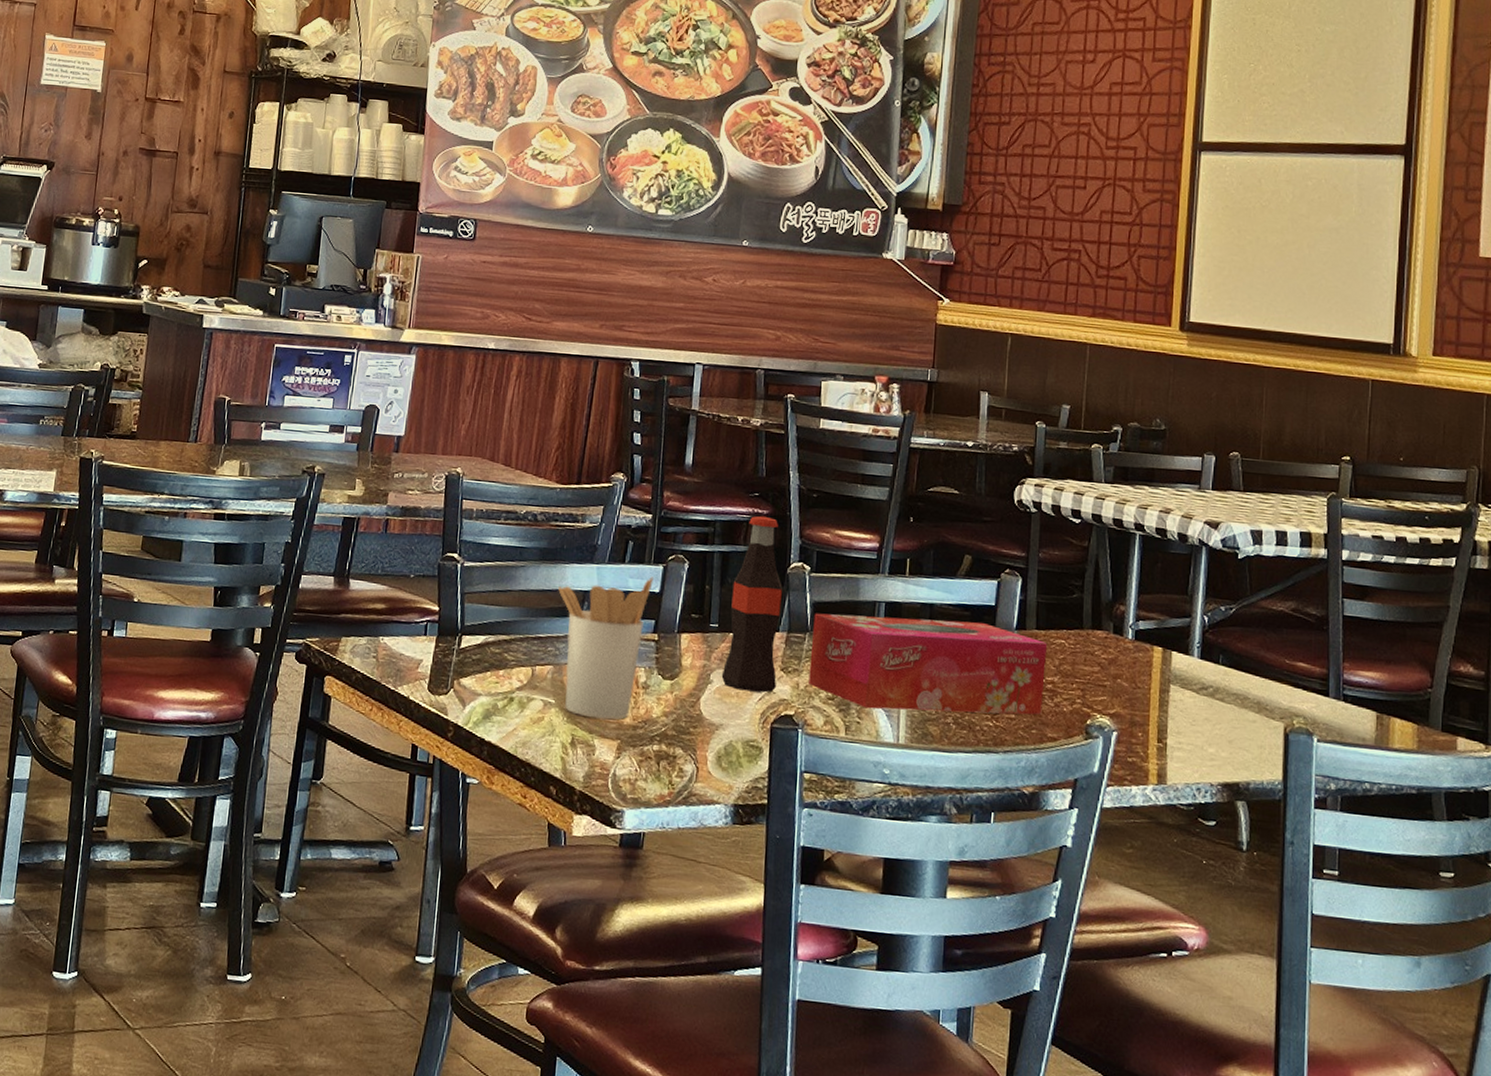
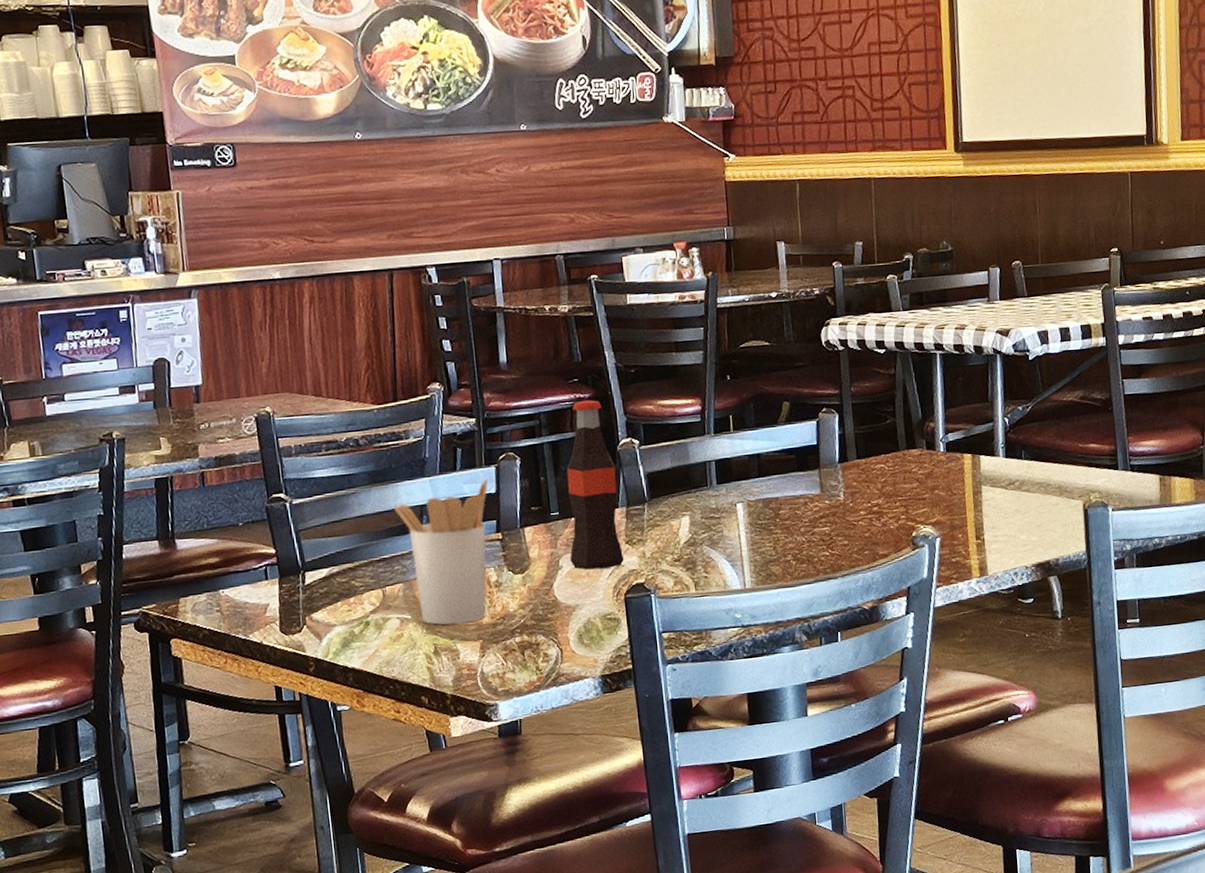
tissue box: present [808,613,1048,715] -> none [649,462,872,563]

